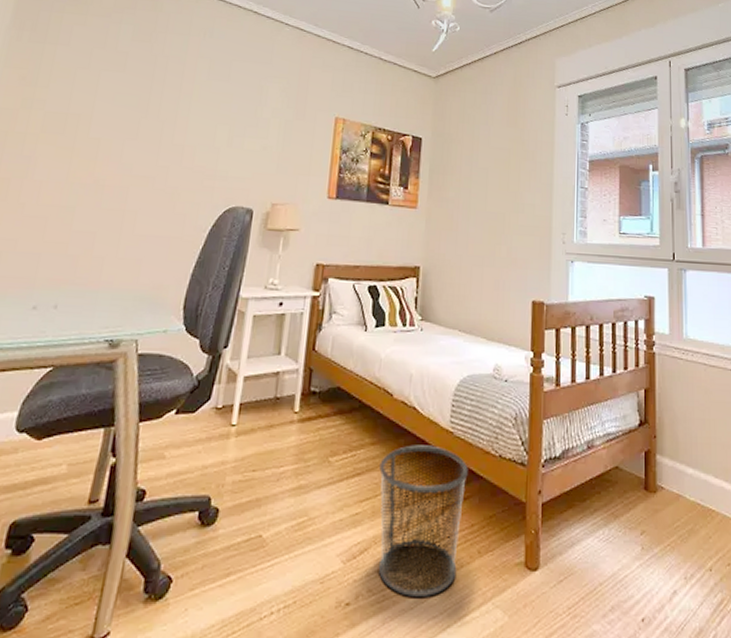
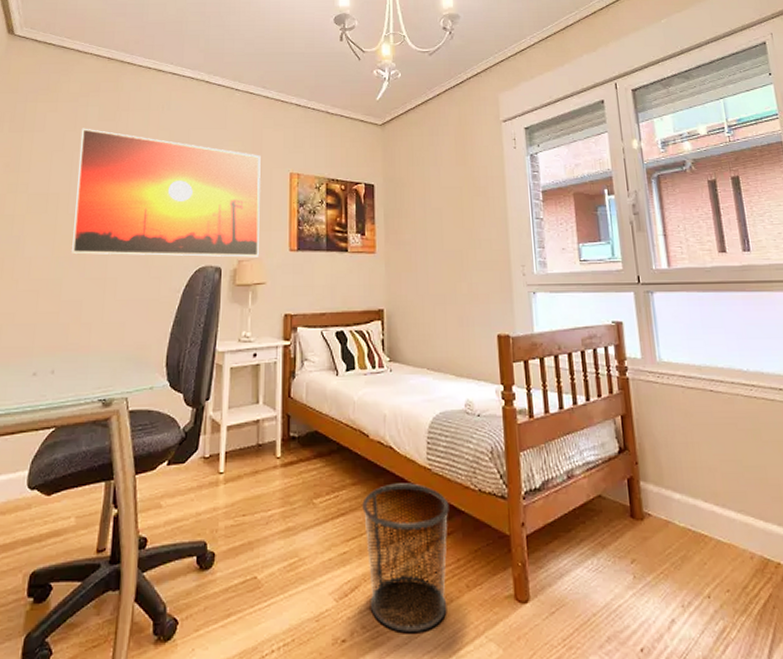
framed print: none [89,46,306,202] -> present [72,128,261,257]

